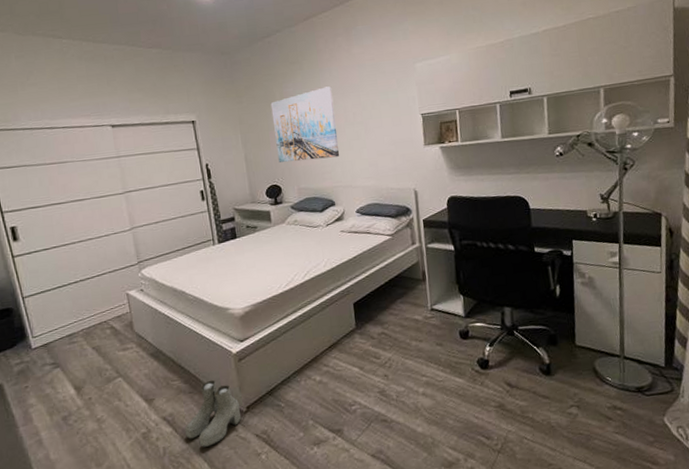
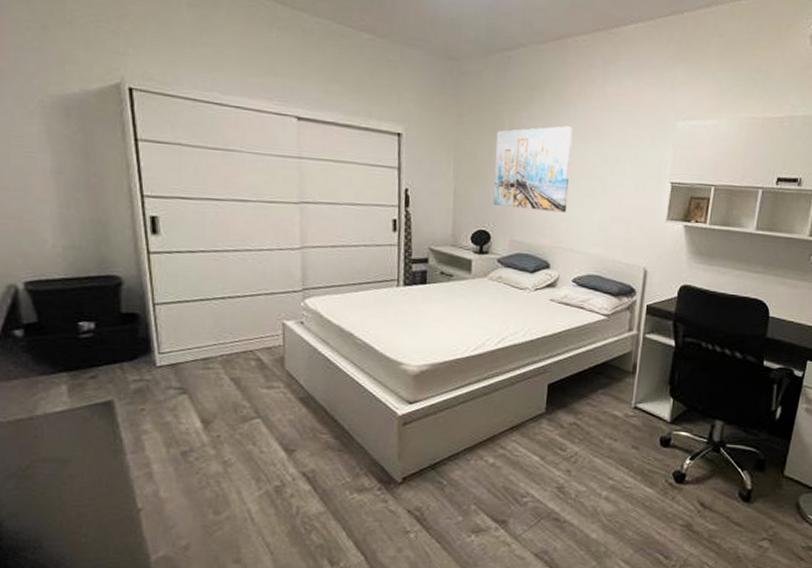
boots: present [185,379,242,447] -> none [326,440,395,514]

